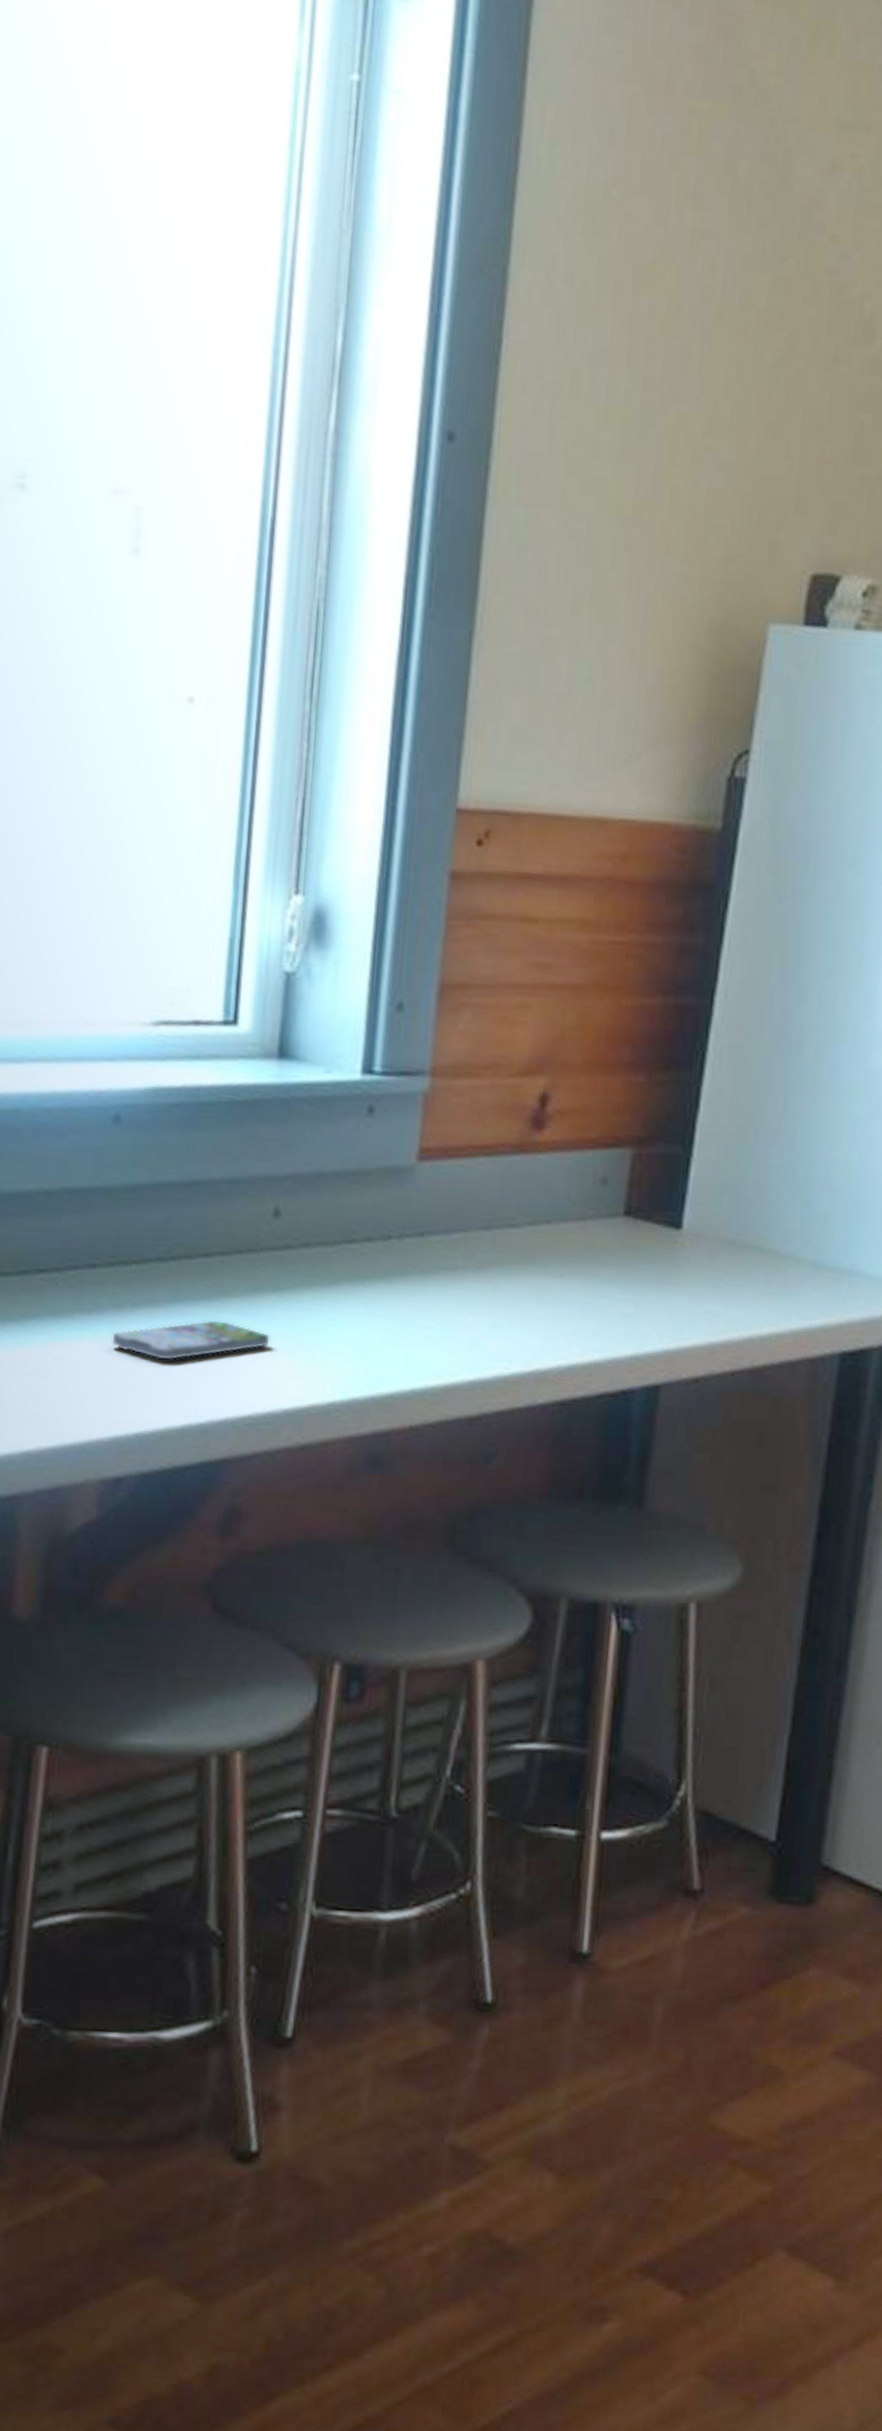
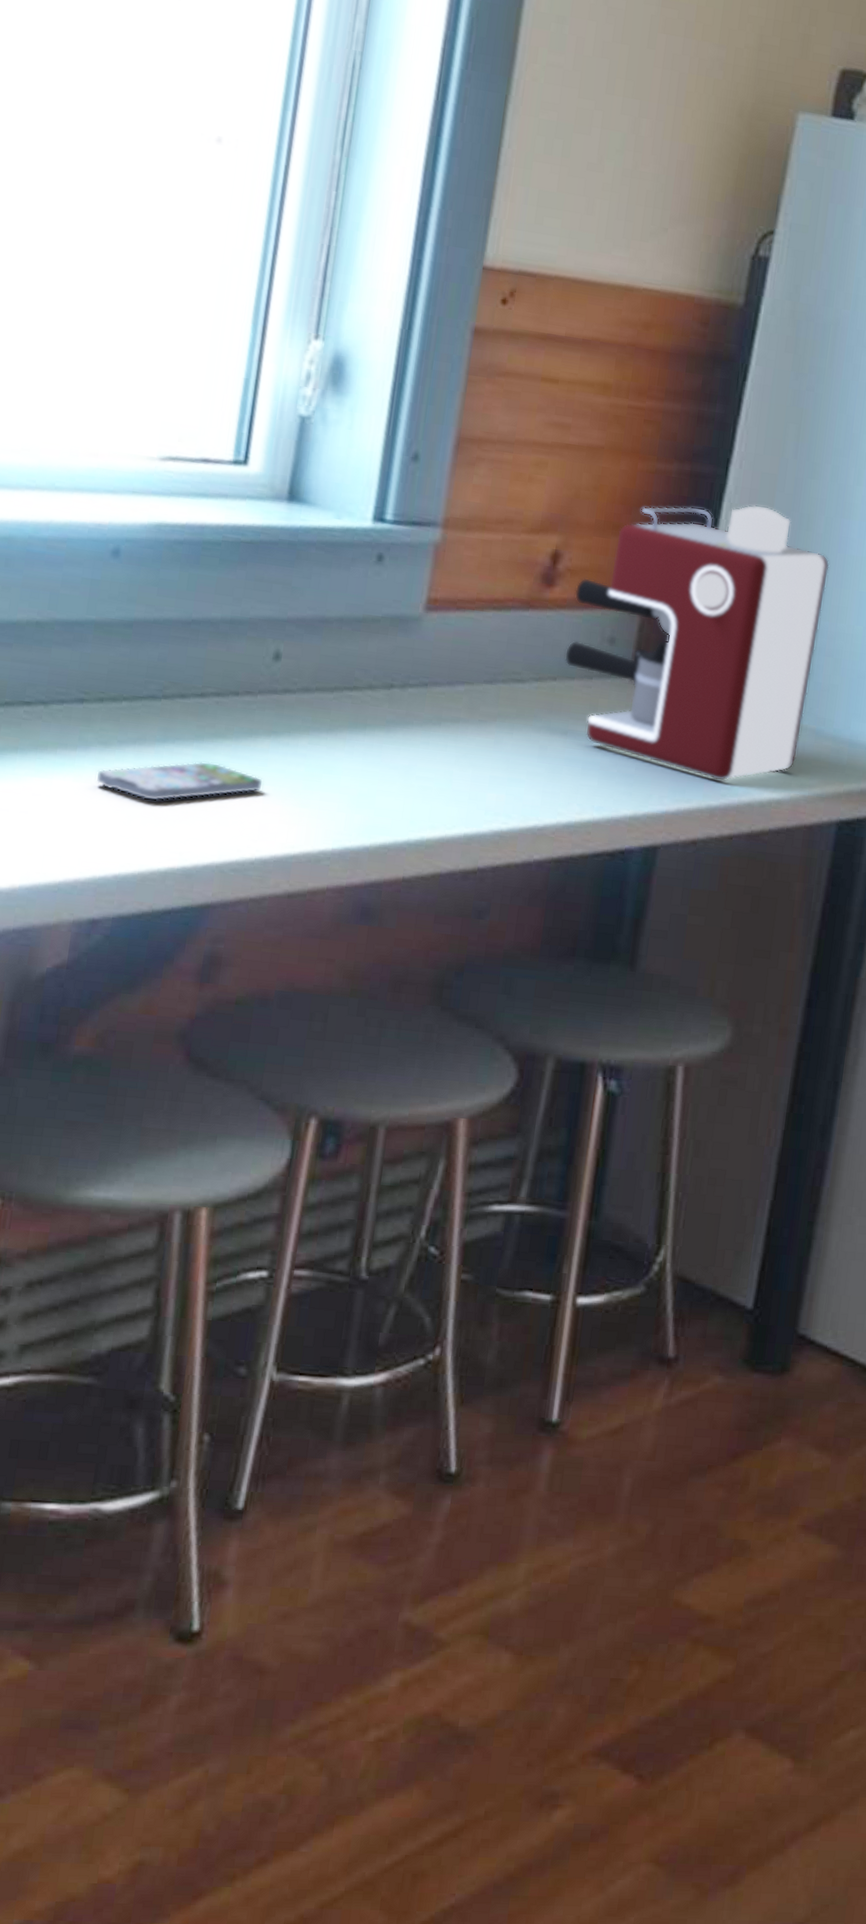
coffee maker: none [557,1034,822,1318] -> present [564,504,830,781]

